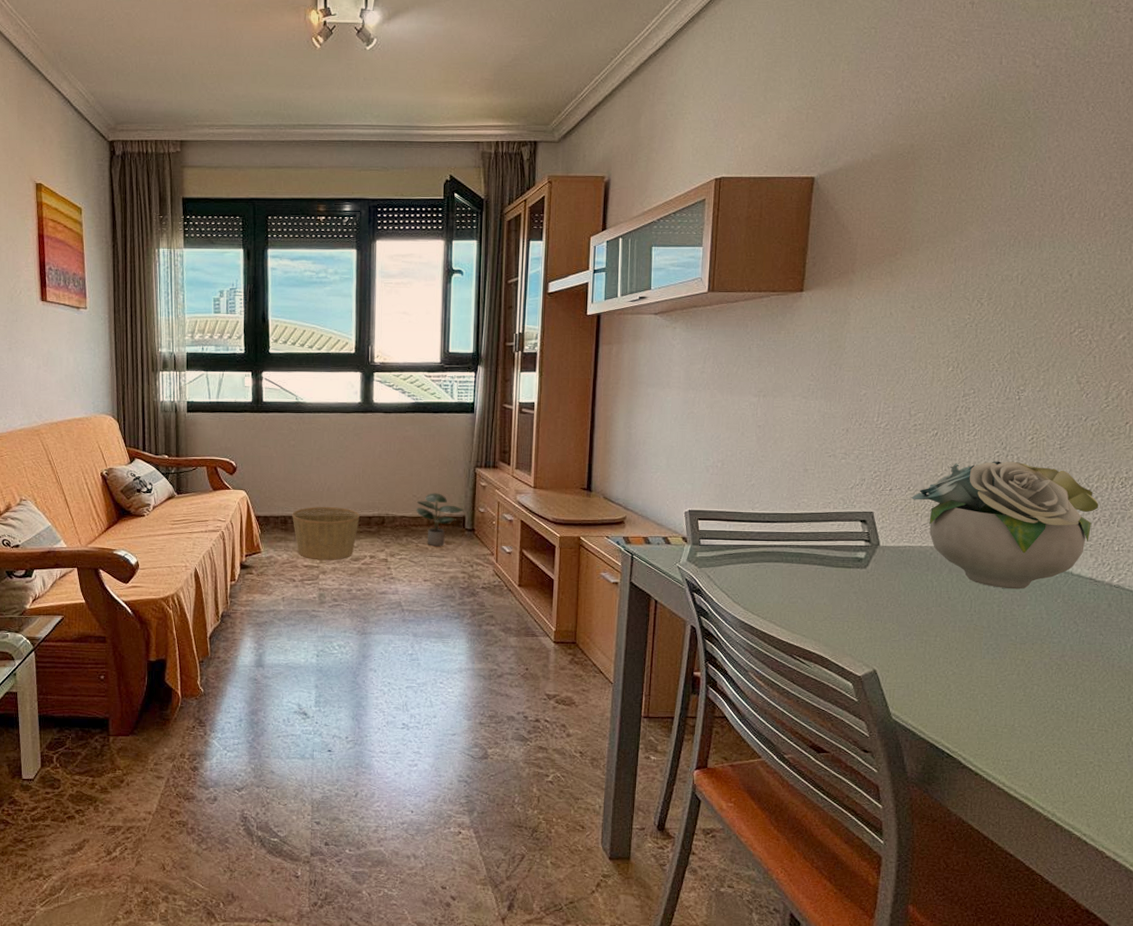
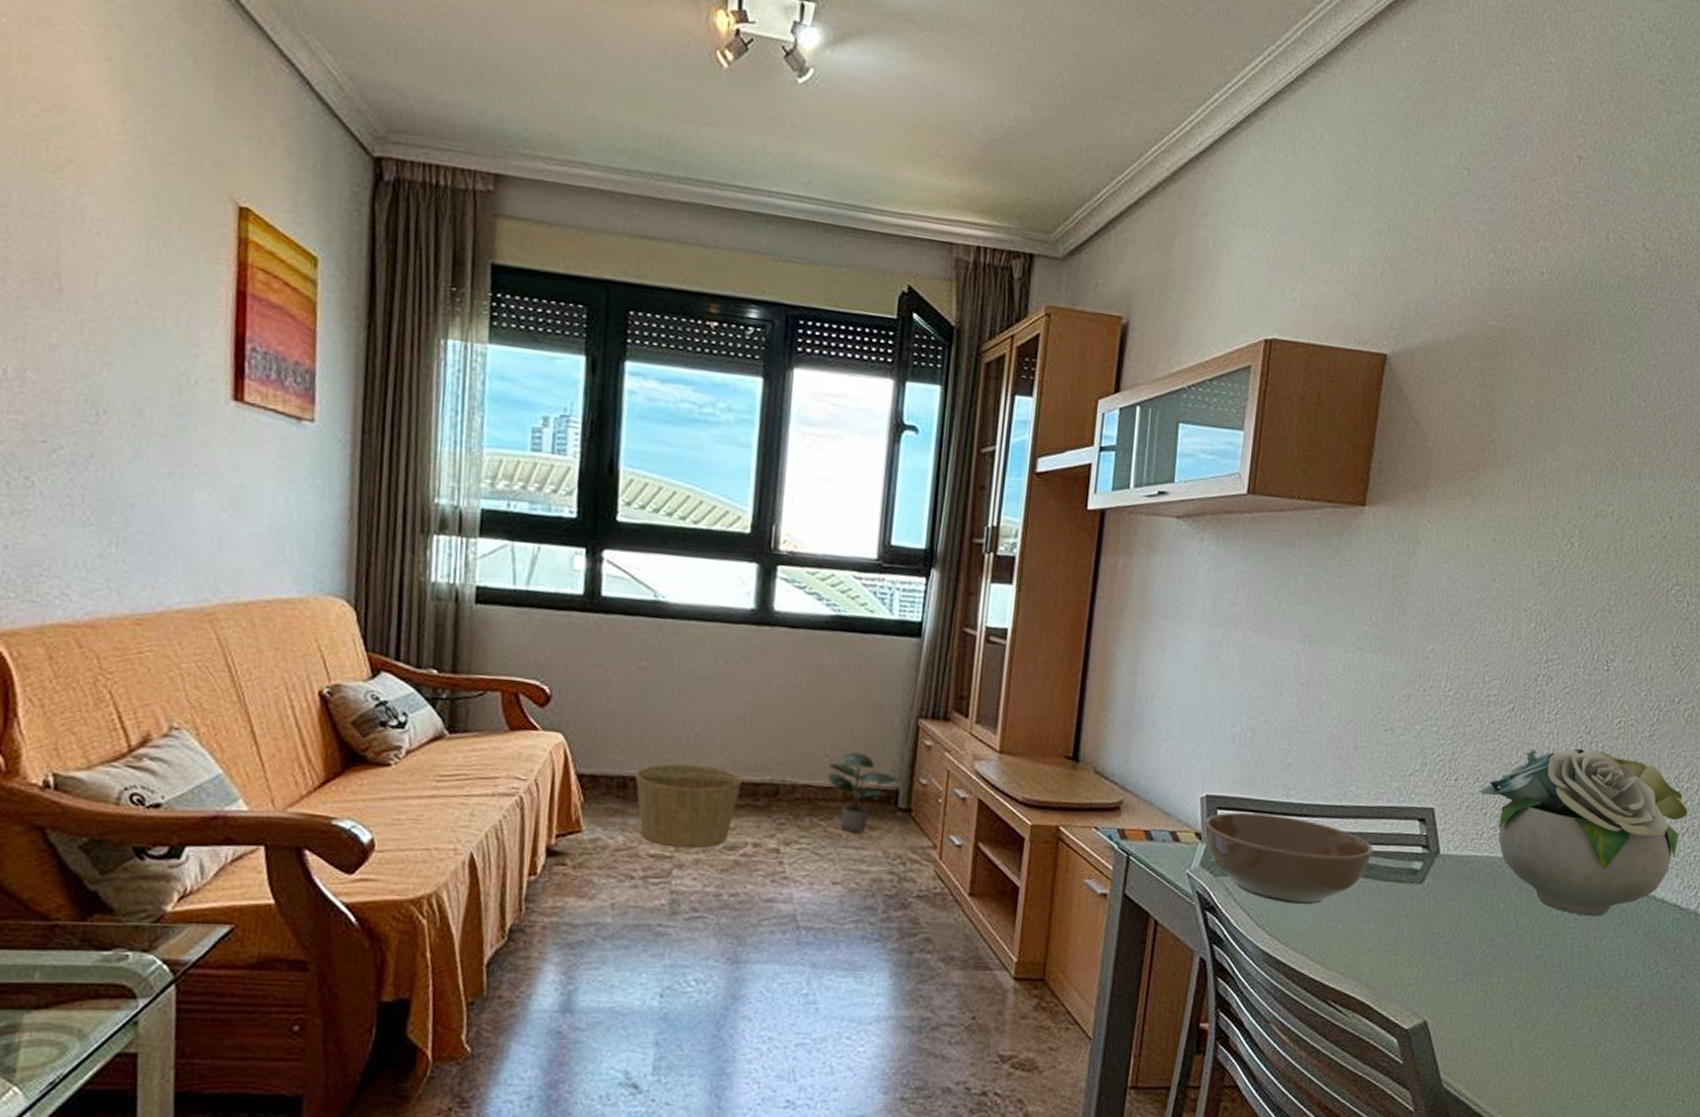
bowl: none [688,522,825,586] -> present [1204,812,1374,905]

